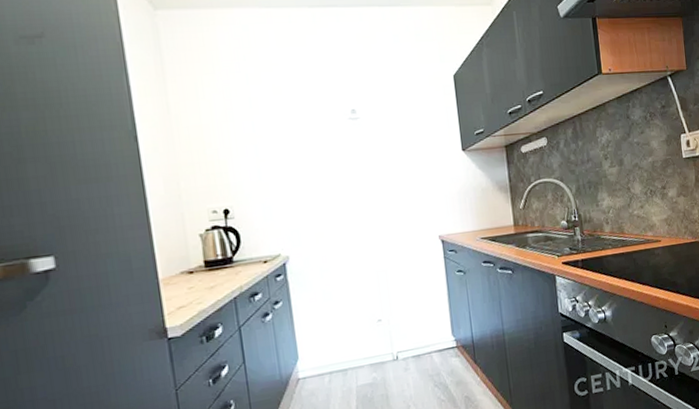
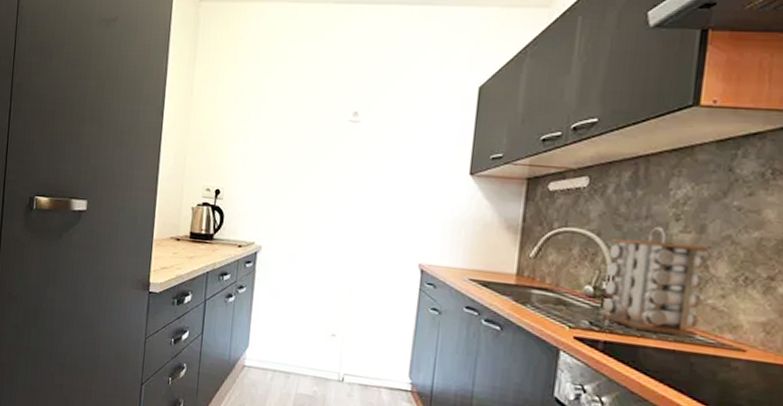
spice rack: none [570,166,634,245] -> present [602,226,708,337]

